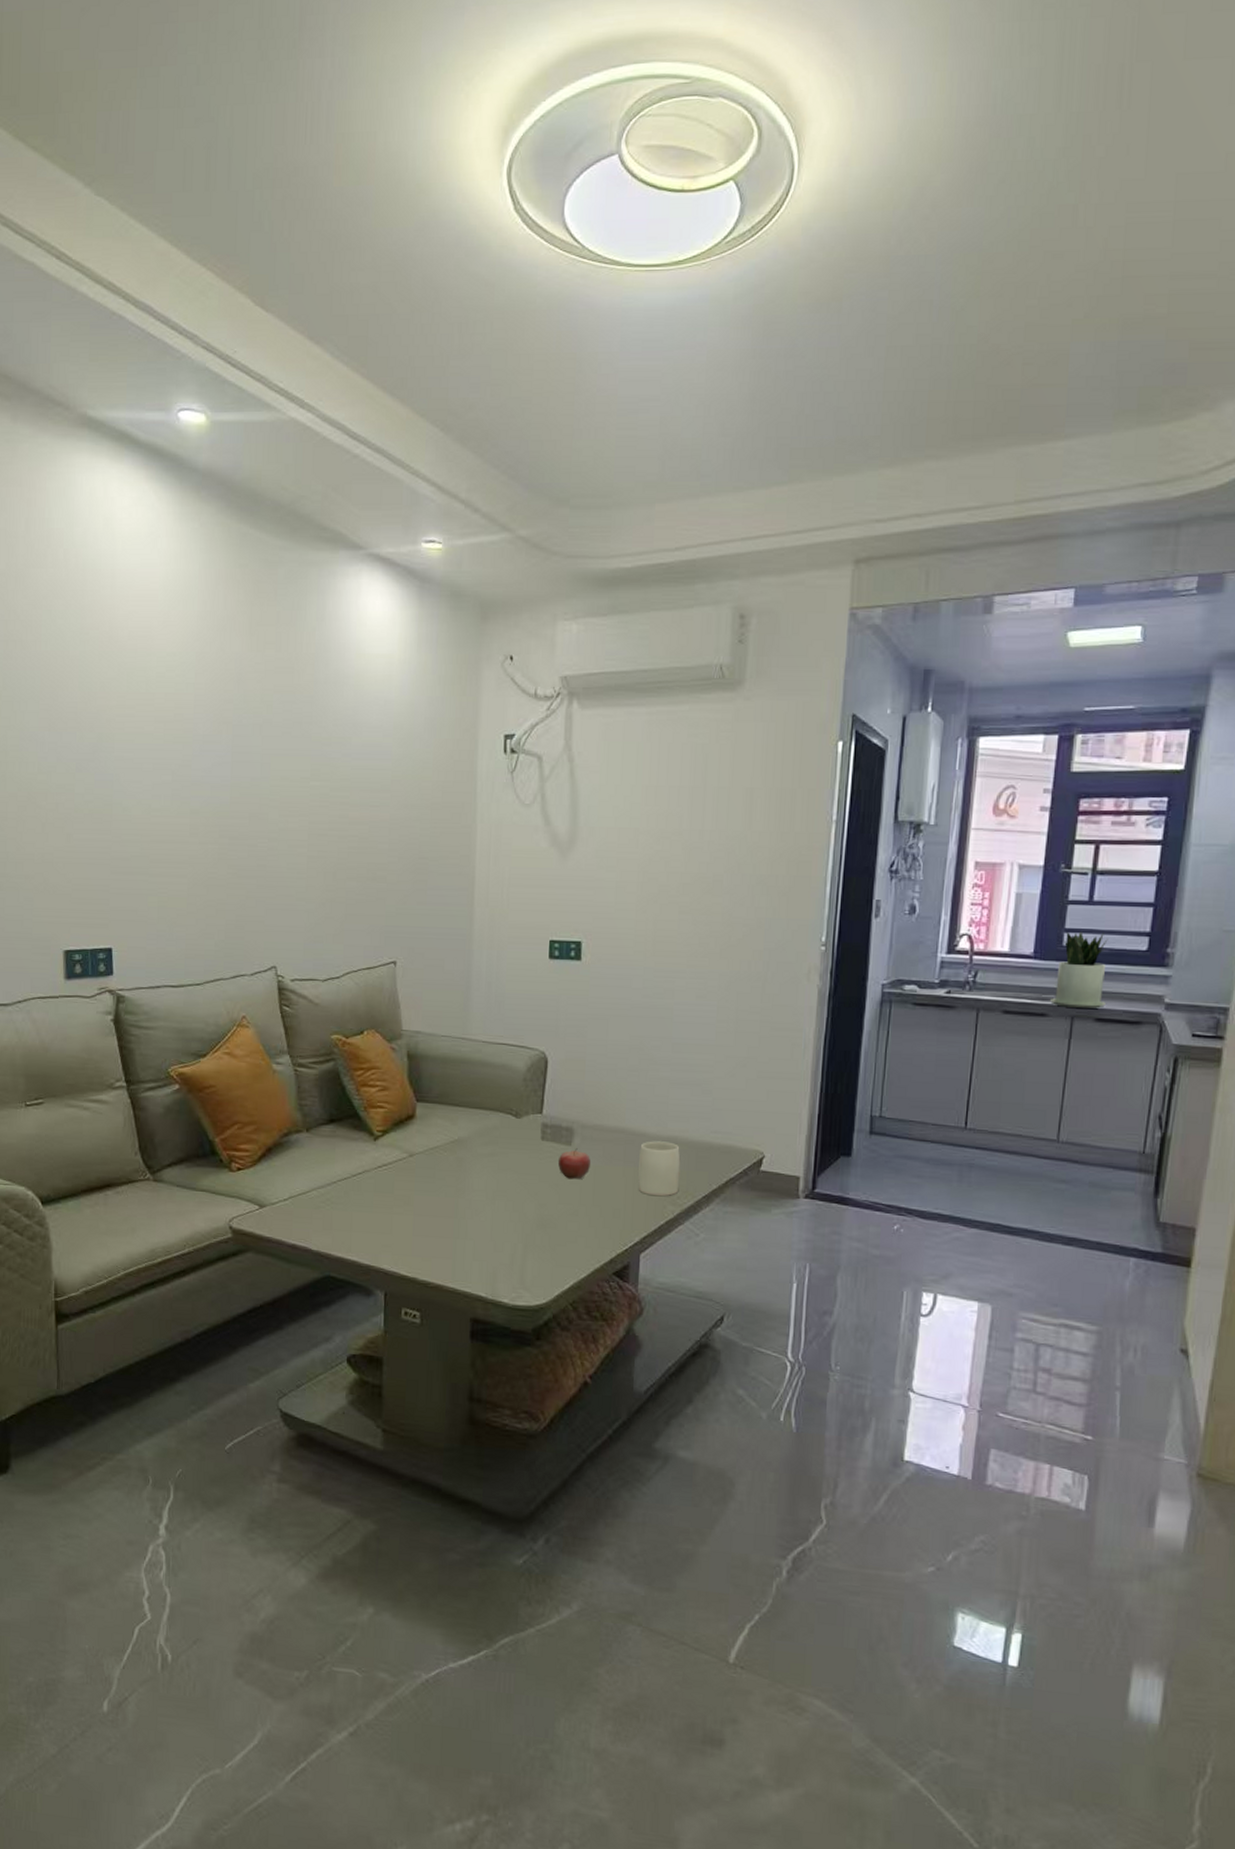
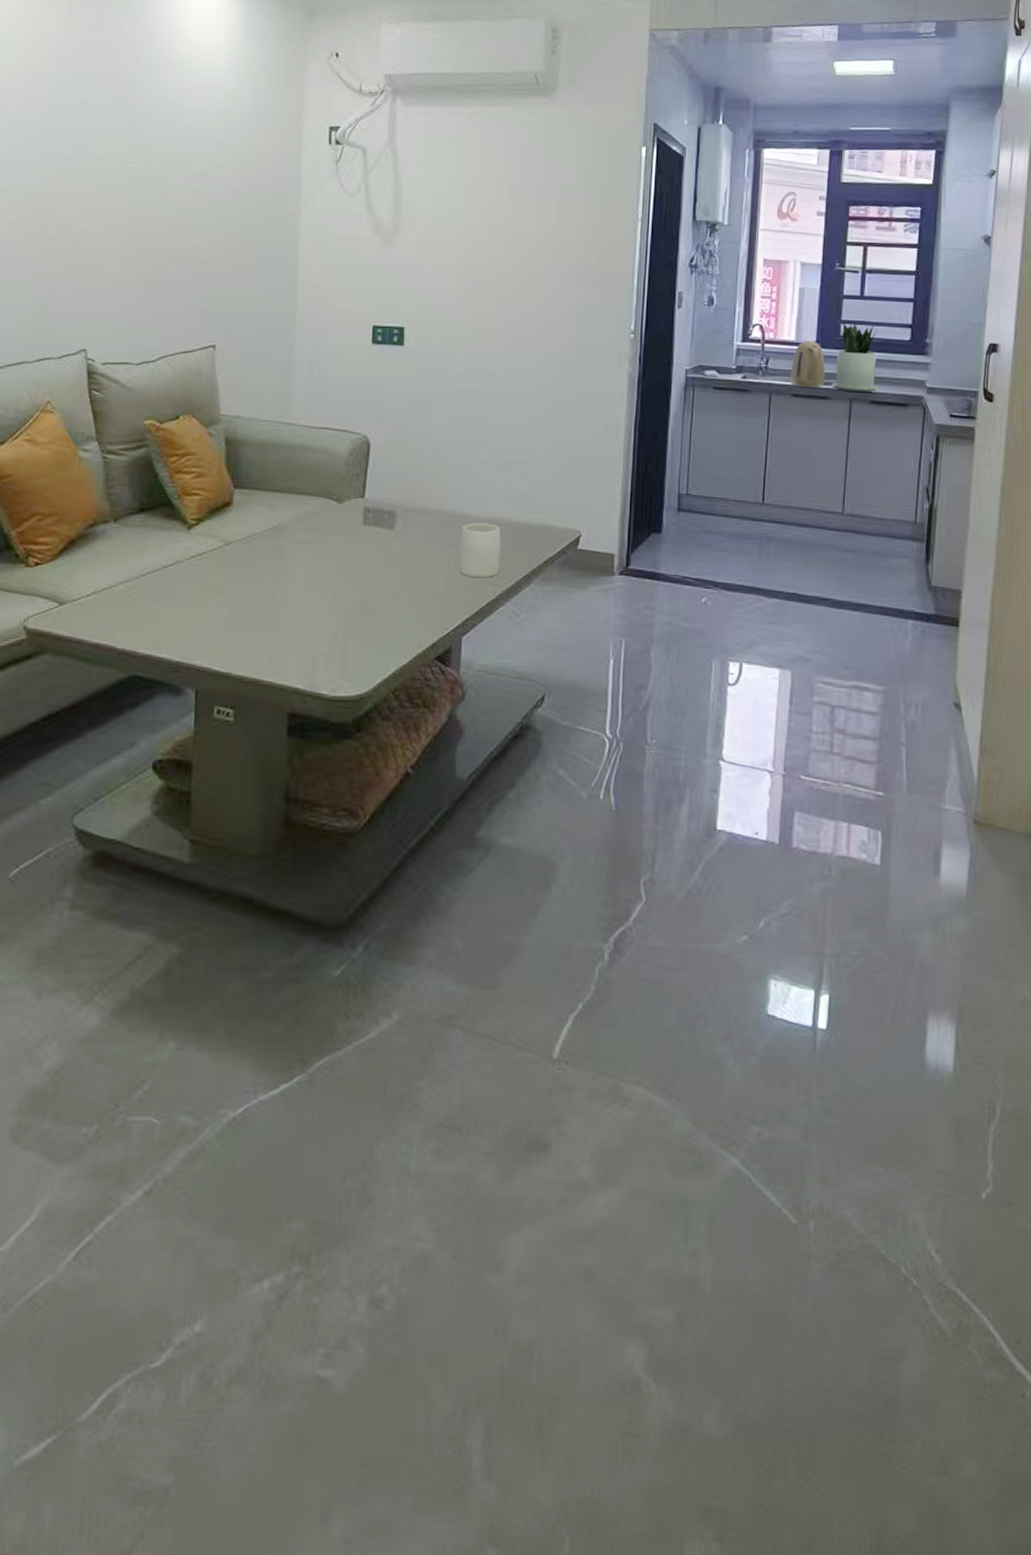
fruit: present [558,1148,592,1180] -> none [380,532,414,564]
kettle: none [1002,951,1043,1003] -> present [790,340,825,387]

